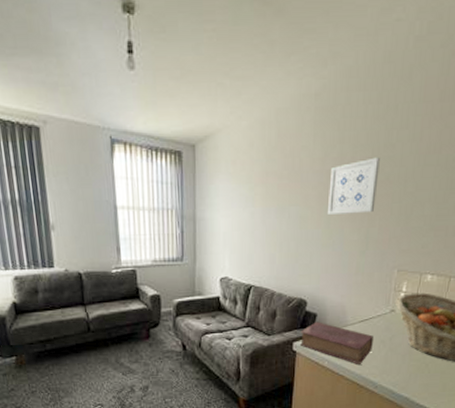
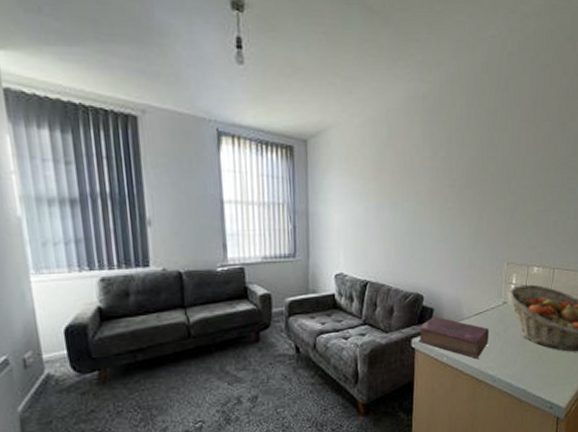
wall art: present [328,157,380,214] -> none [439,157,484,210]

